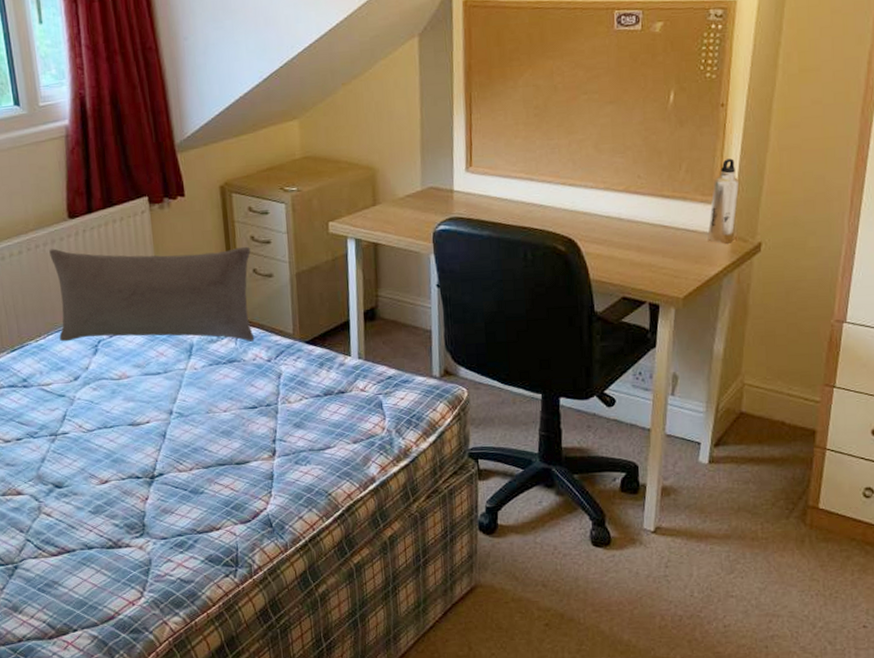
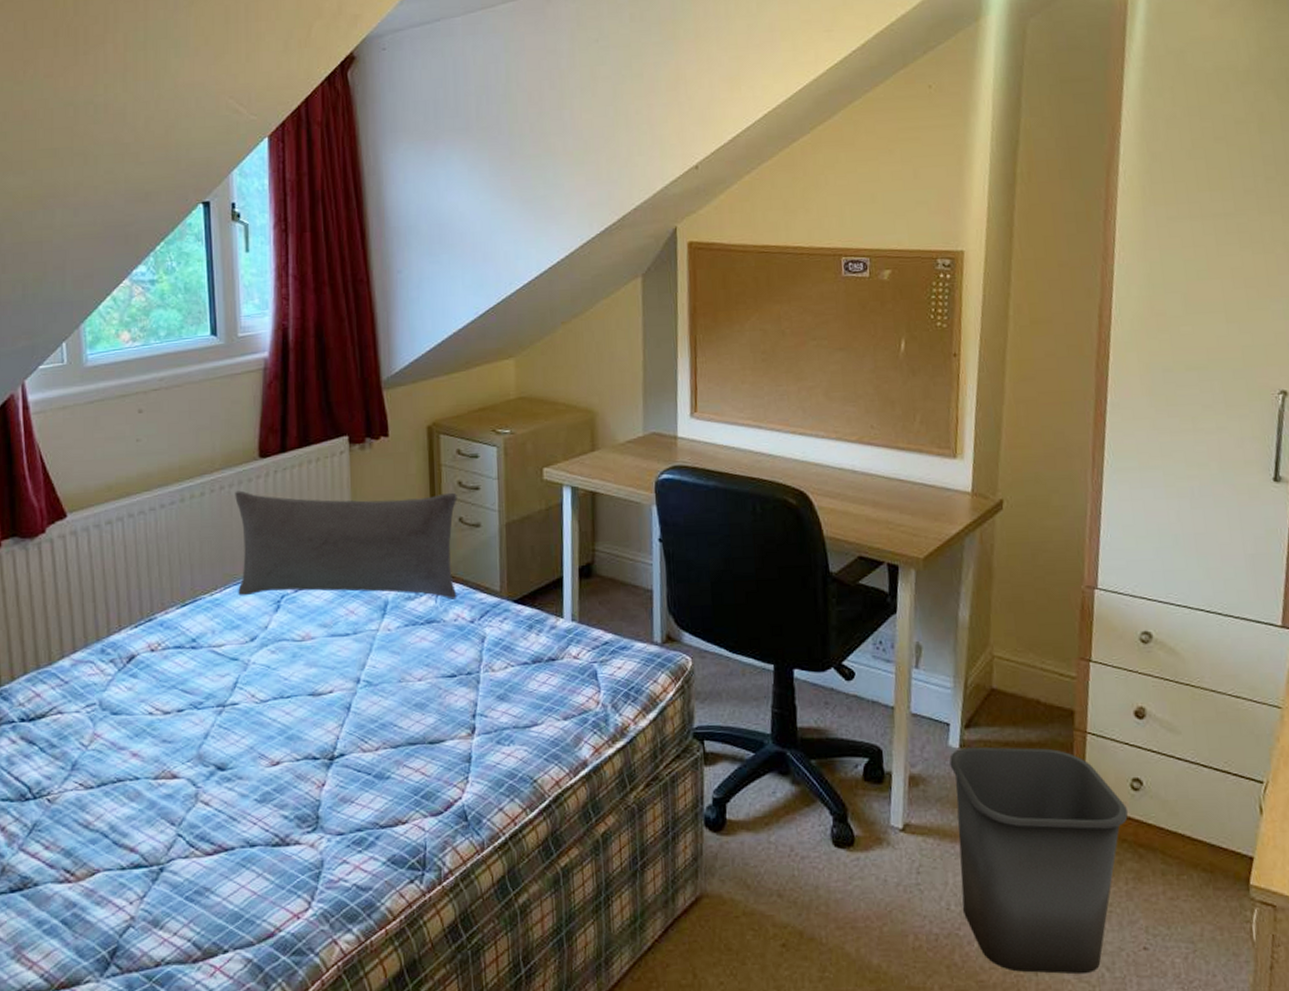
waste bin: none [699,462,859,647] -> present [949,746,1129,975]
water bottle: present [707,158,740,244] -> none [946,410,977,501]

